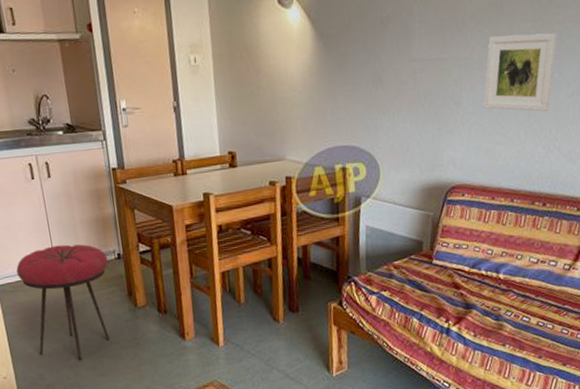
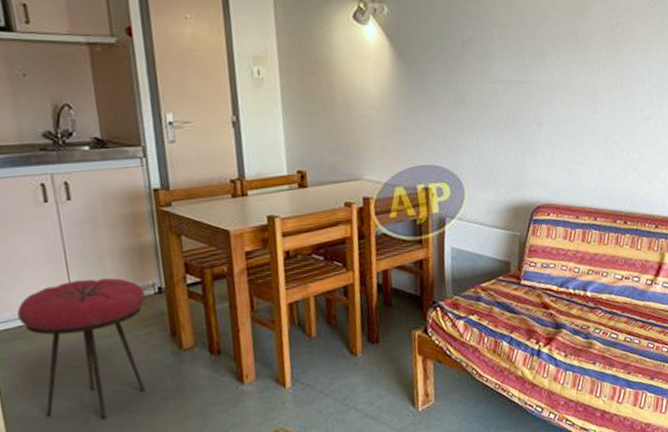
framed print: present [483,33,558,112] -> none [564,62,629,135]

